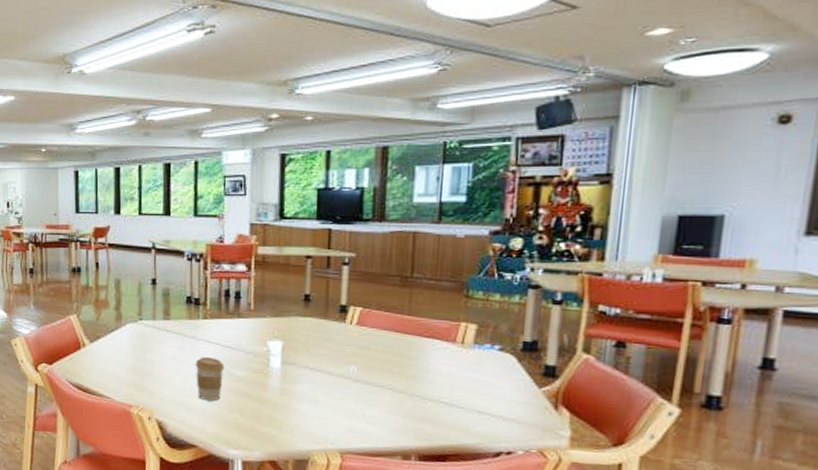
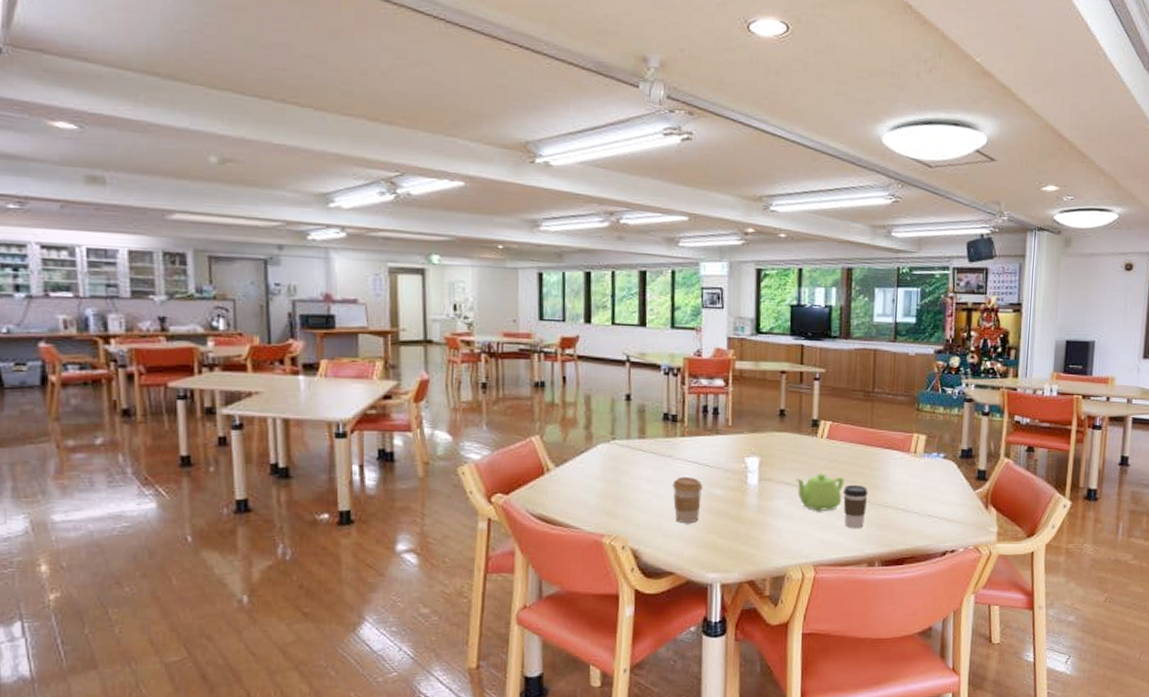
teapot: none [321,360,376,399] -> present [796,473,844,512]
coffee cup: none [374,373,404,420] -> present [842,484,868,529]

